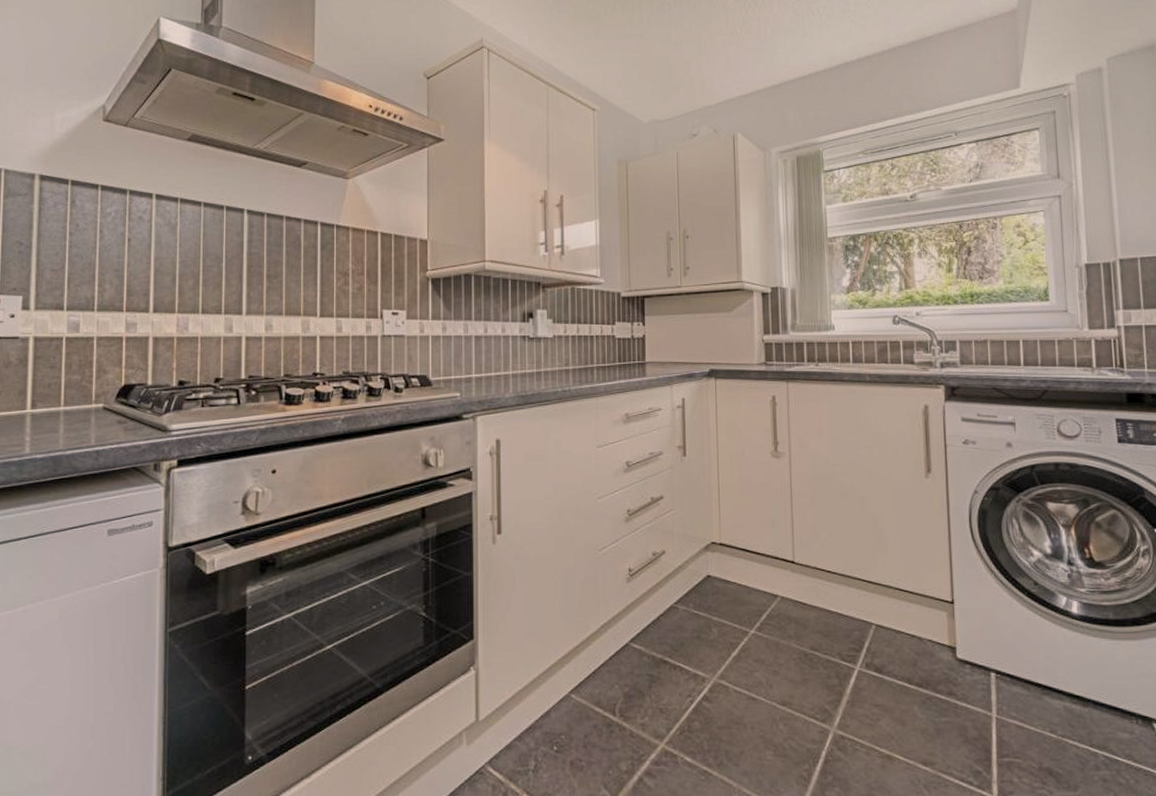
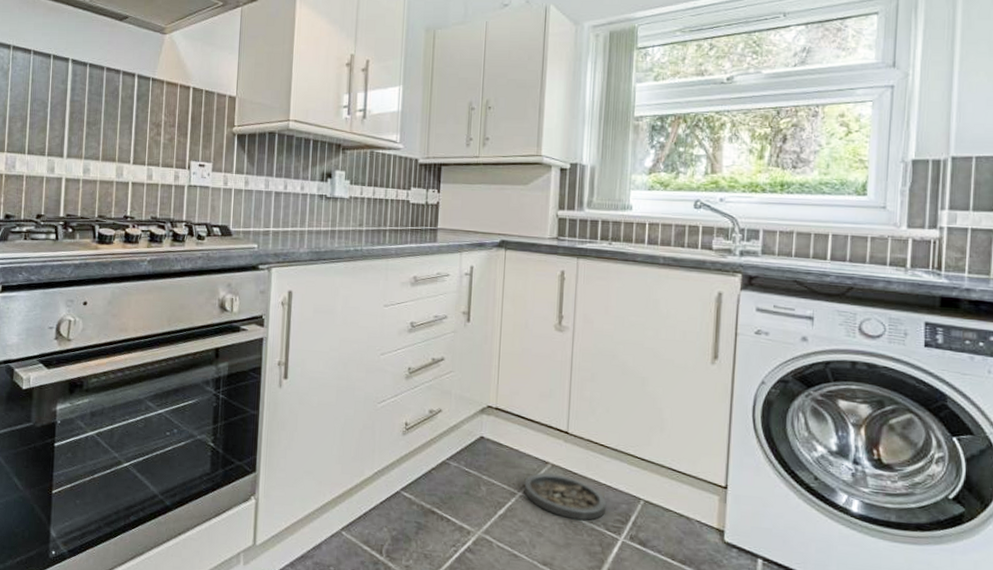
pet bowl: none [755,606,839,653] -> present [524,472,606,521]

